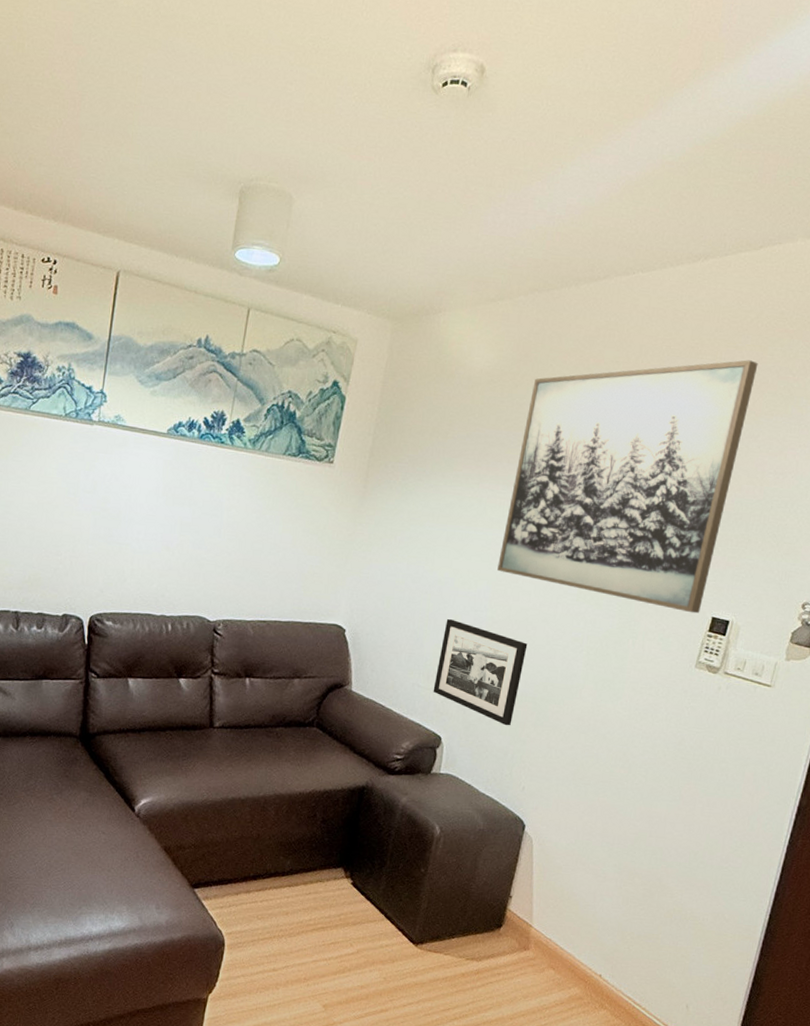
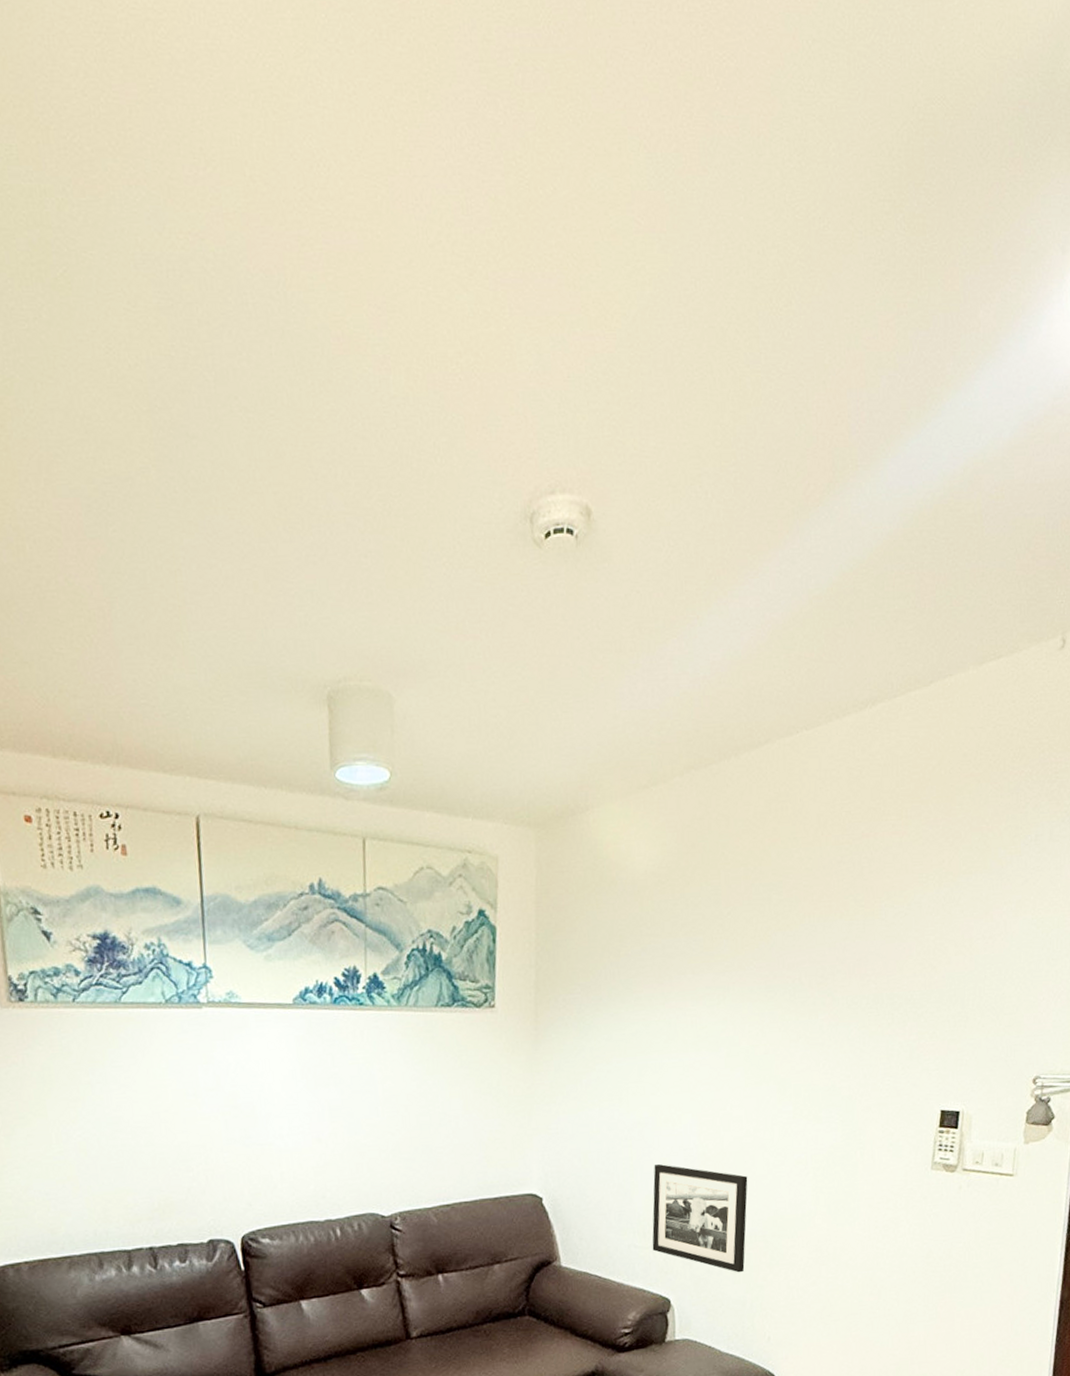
wall art: present [497,360,758,614] -> none [700,814,948,1110]

